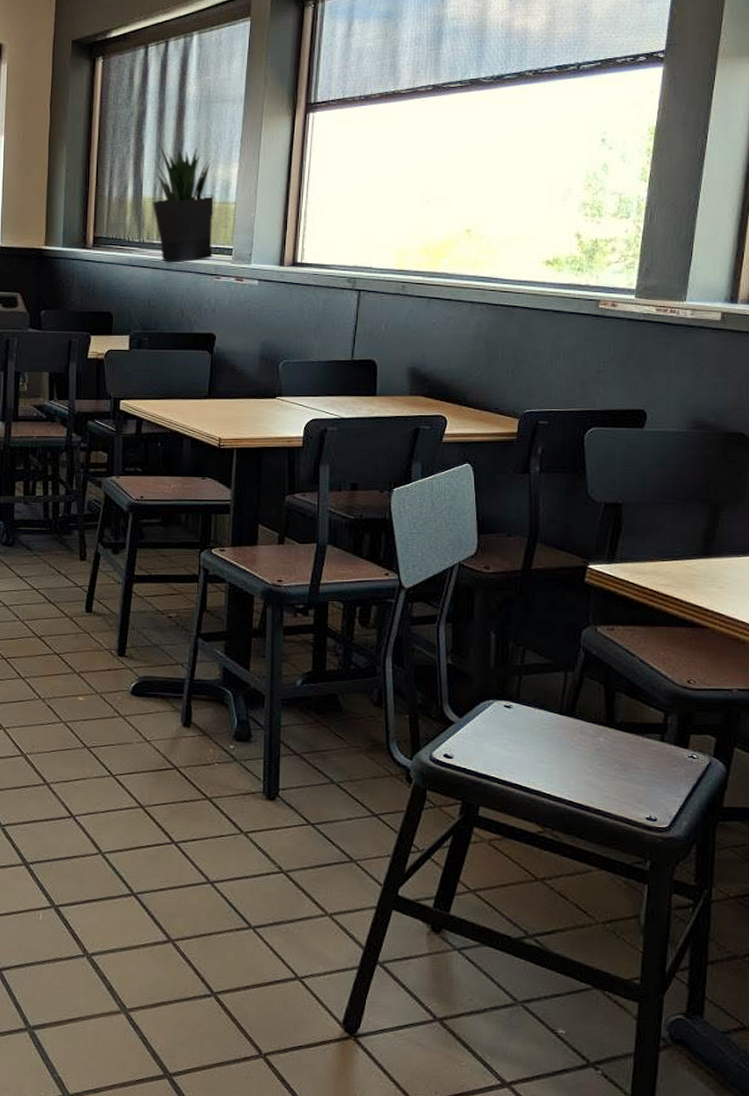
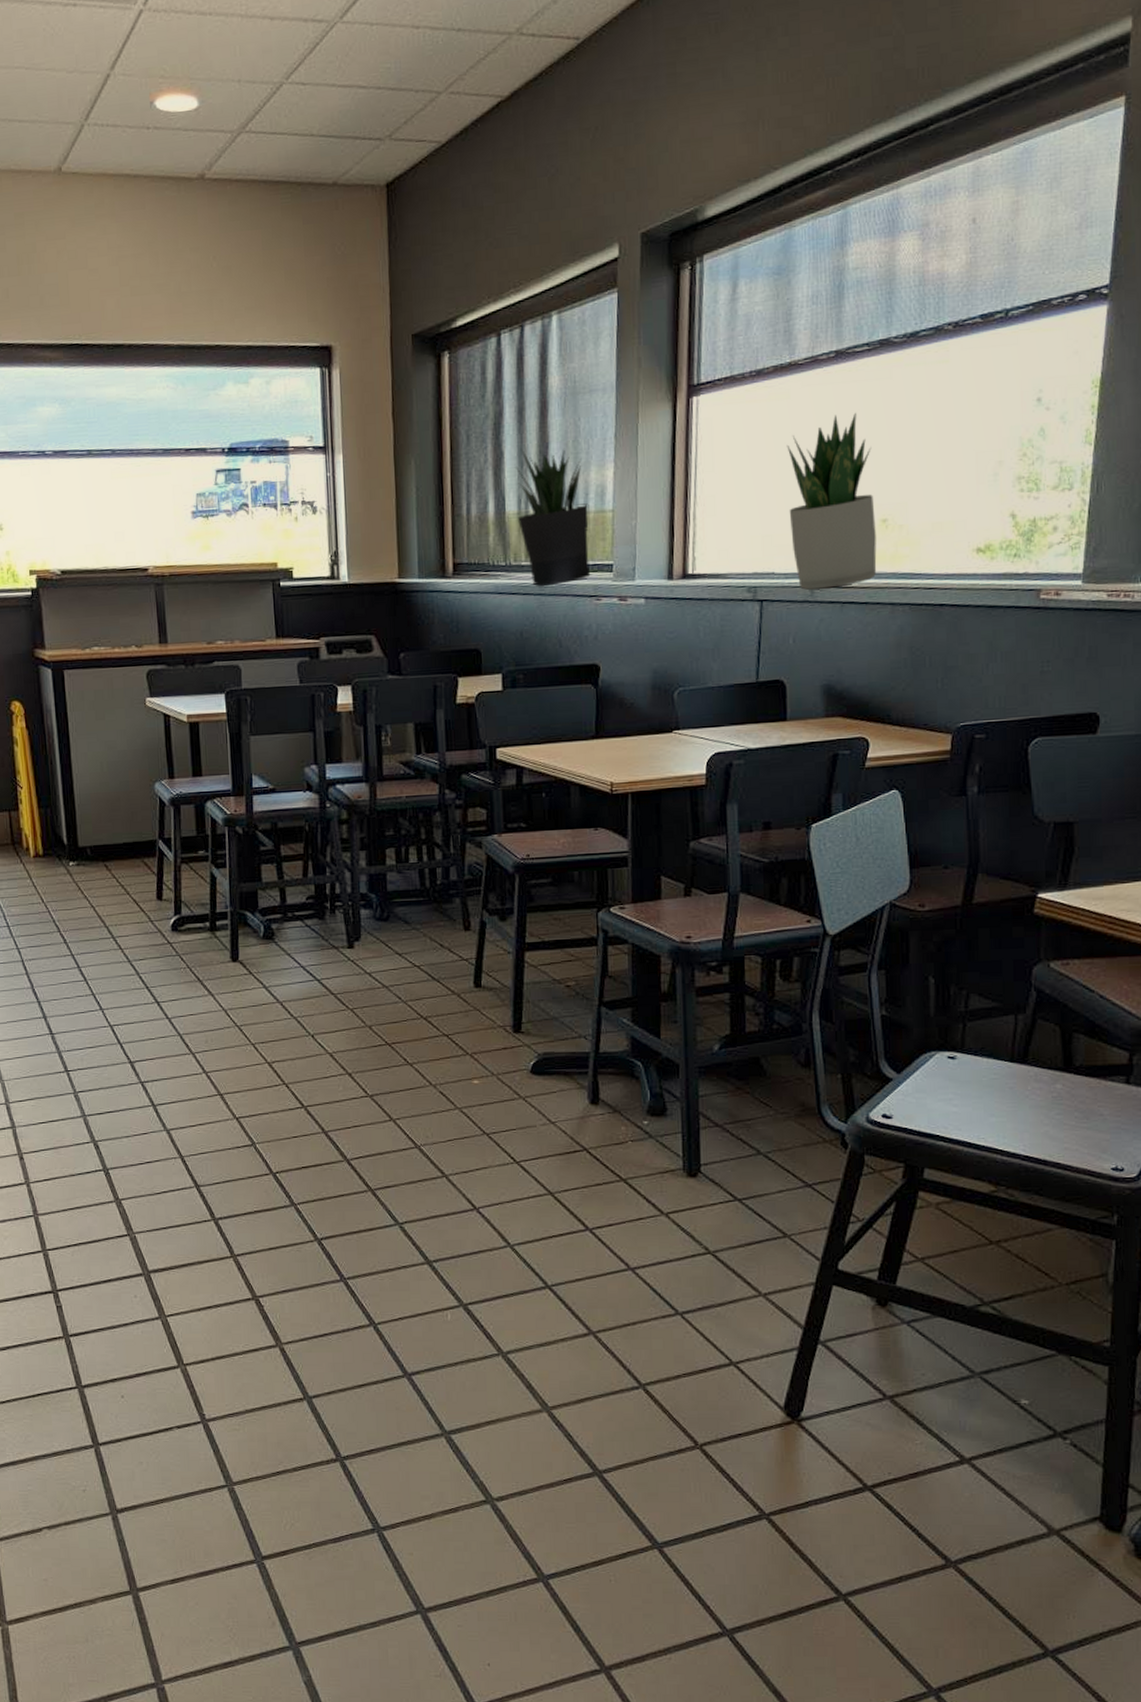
planter: none [387,137,461,284] -> present [786,412,877,590]

